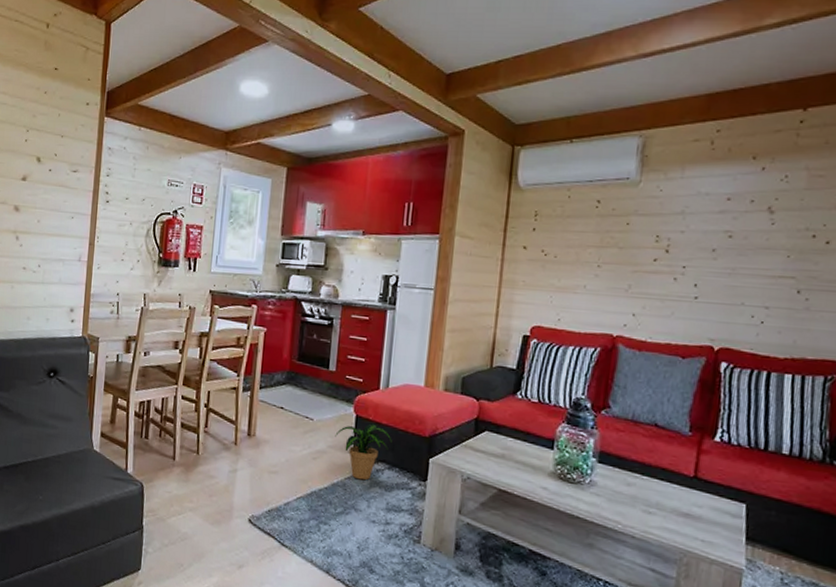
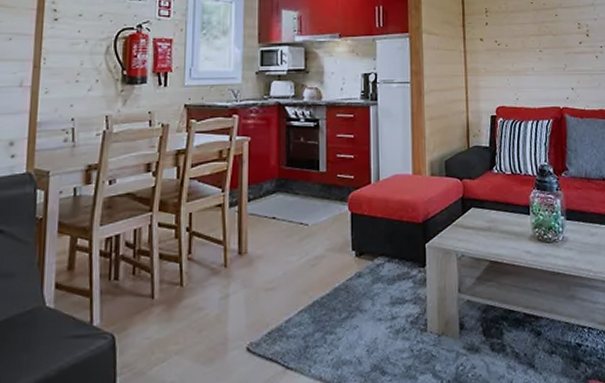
potted plant: present [335,423,392,480] -> none [332,218,389,279]

